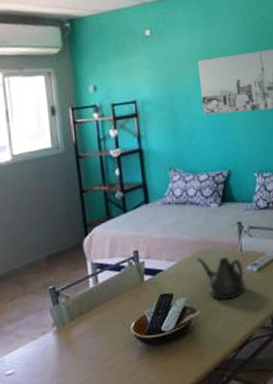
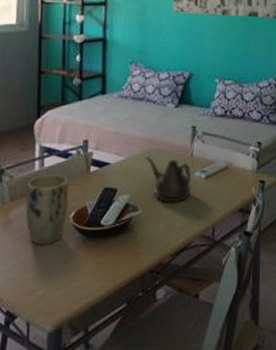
plant pot: none [84,288,128,360] -> present [25,175,69,245]

